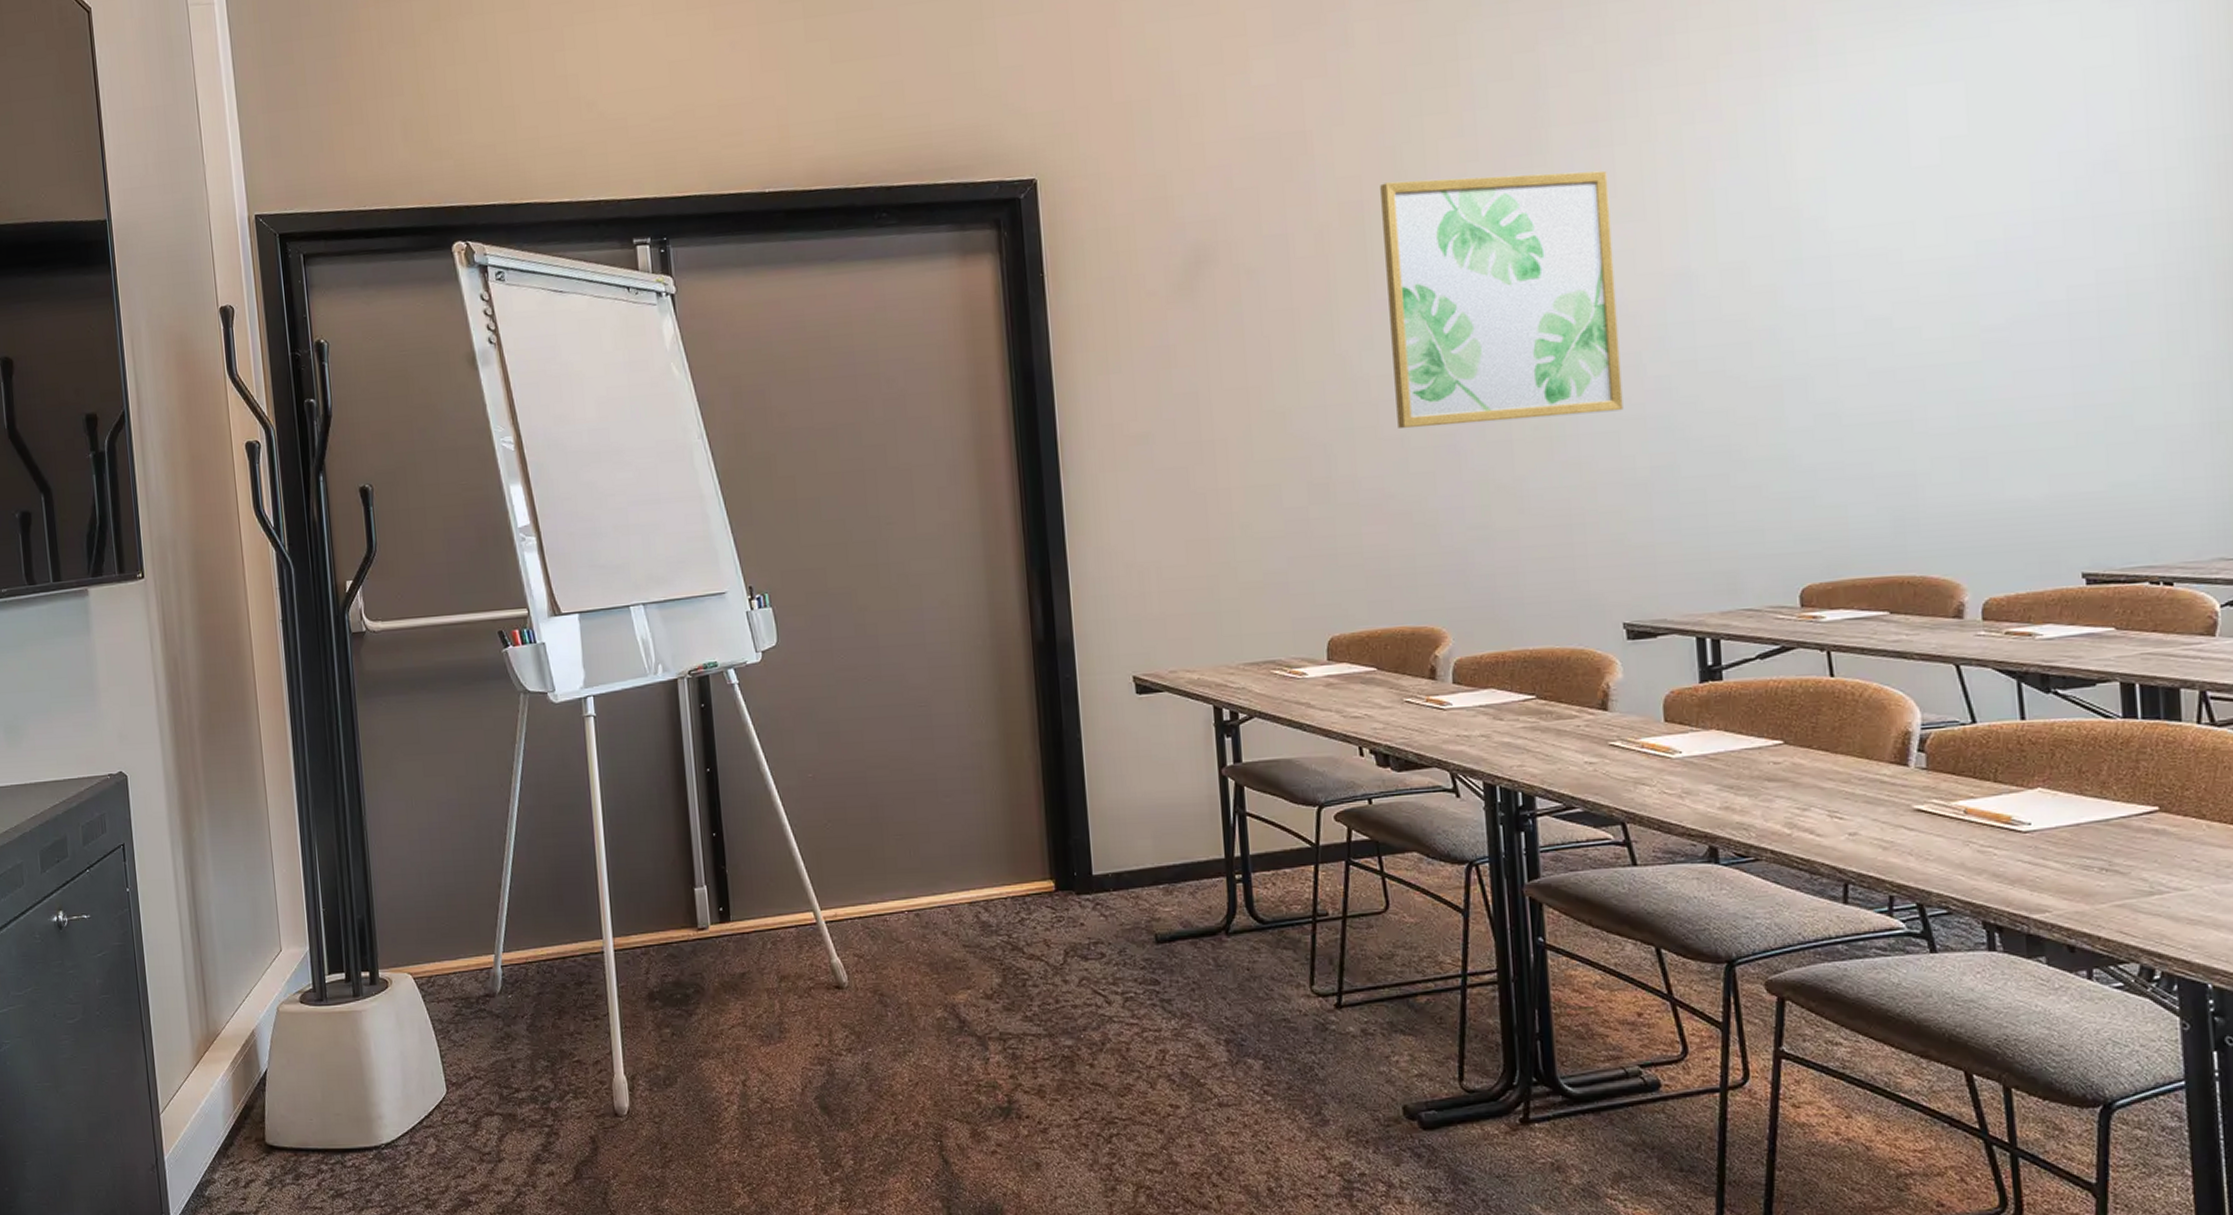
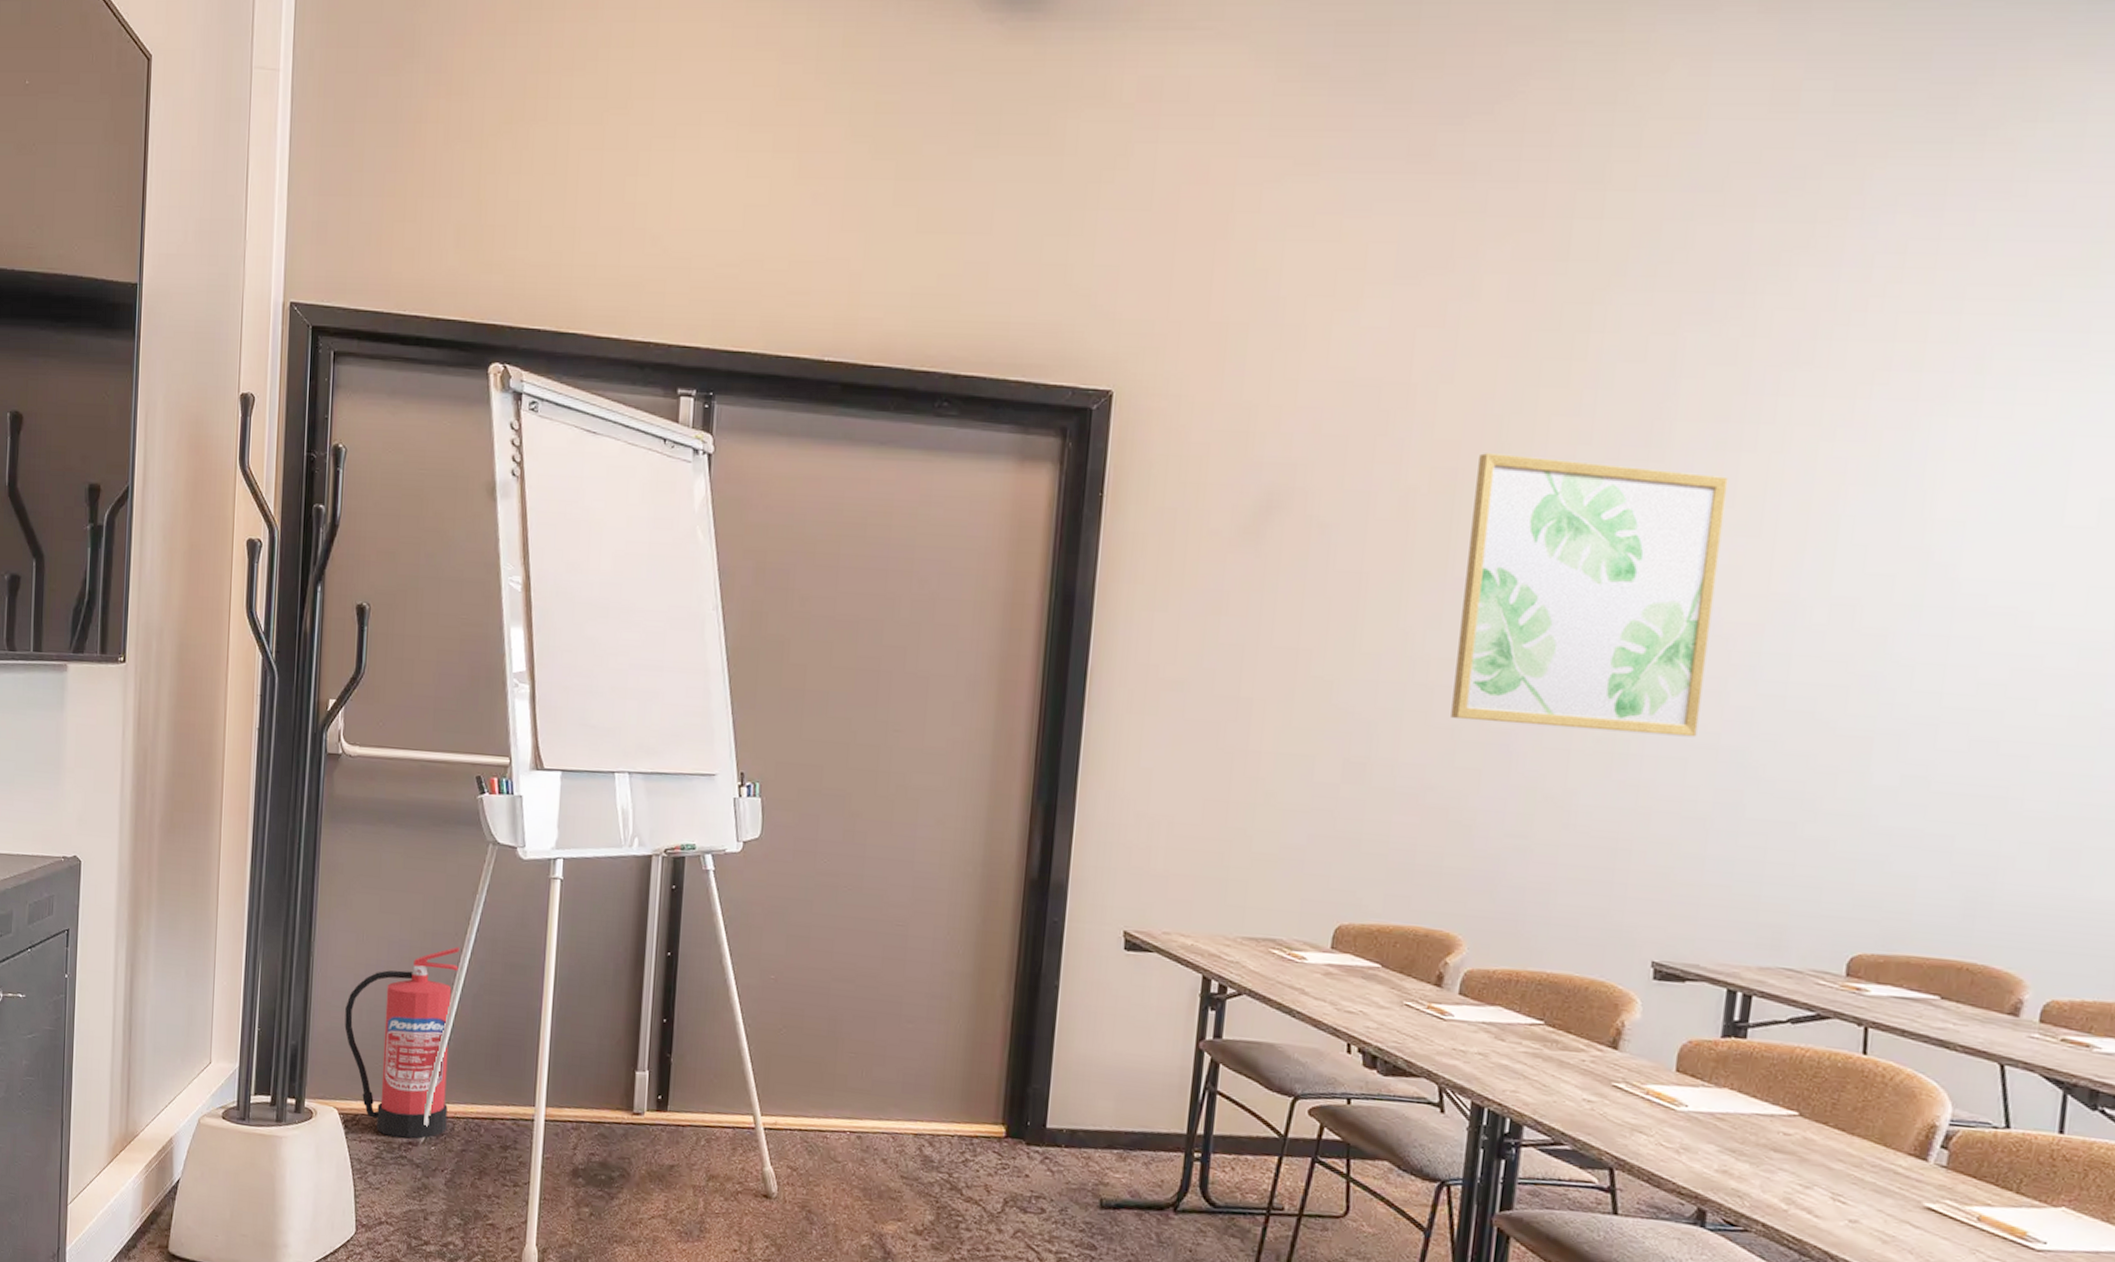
fire extinguisher: none [405,797,520,992] -> present [344,946,460,1139]

